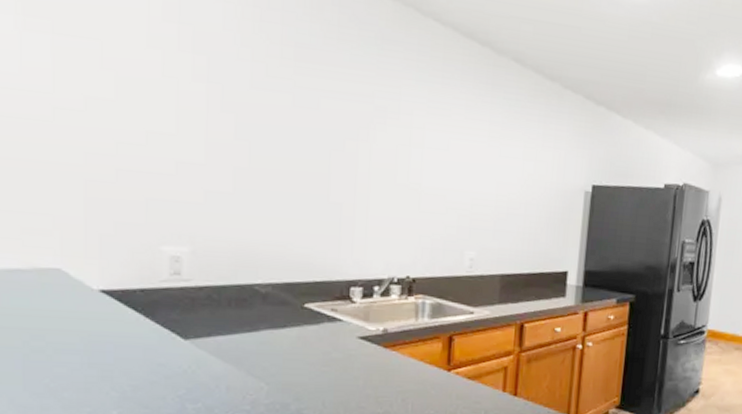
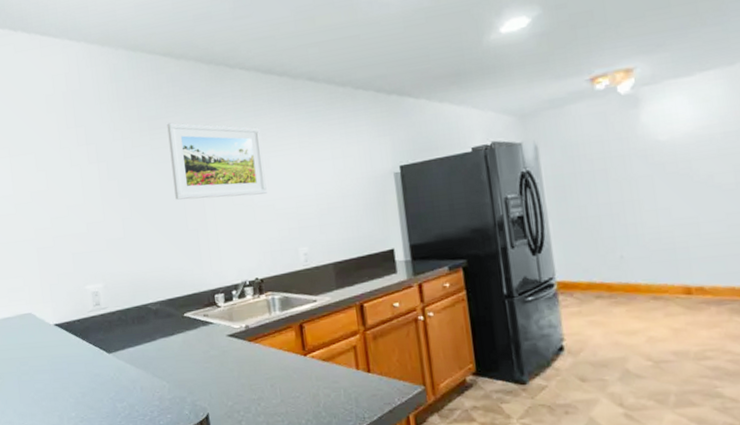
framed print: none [318,59,445,180] -> present [167,122,267,200]

